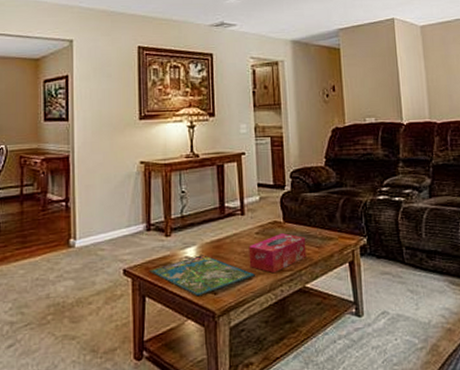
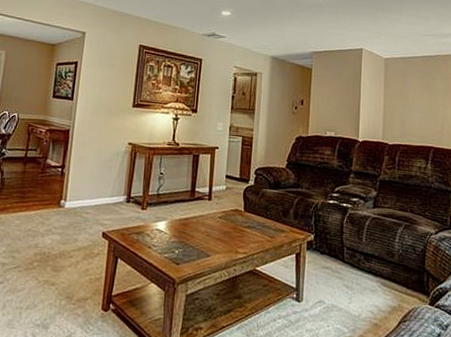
board game: present [149,255,255,297] -> none [124,229,214,265]
tissue box: present [248,233,307,274] -> none [210,221,261,254]

